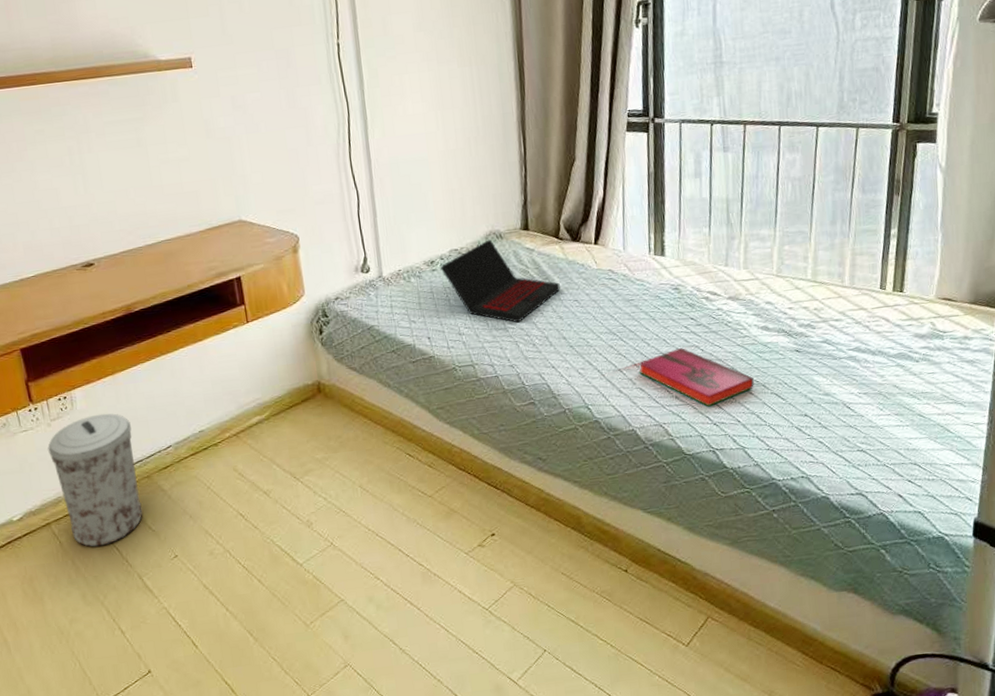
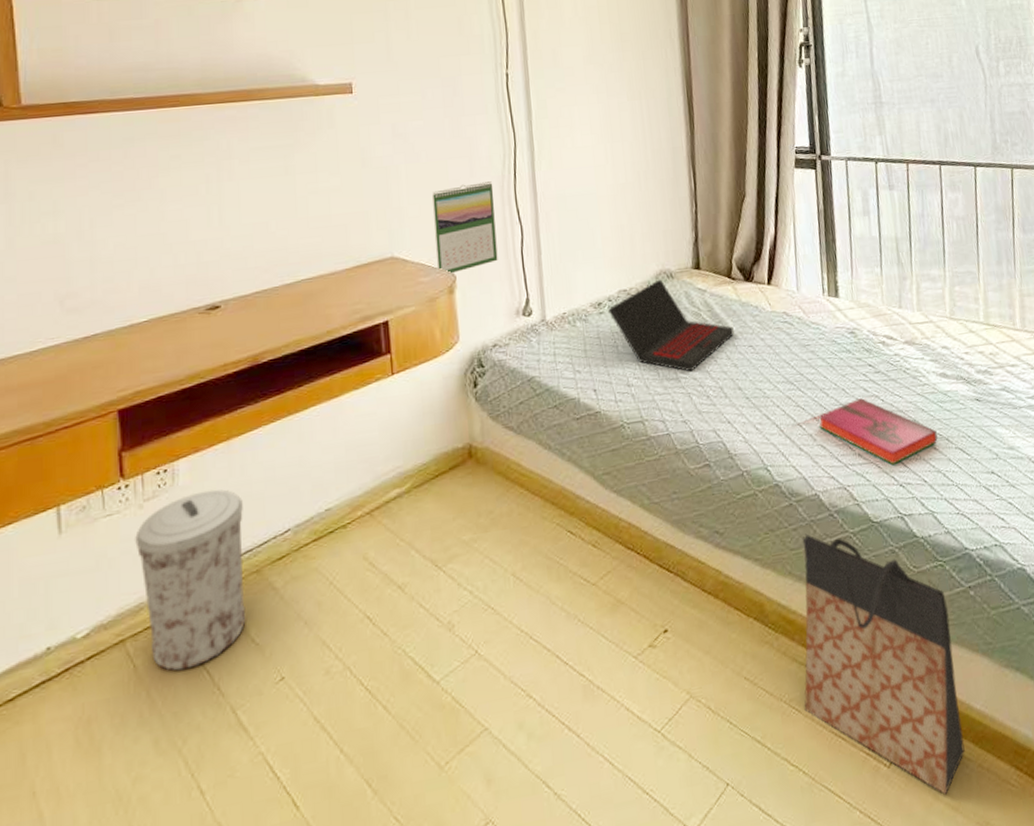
calendar: none [272,149,337,235] -> present [431,181,498,274]
bag: none [613,462,757,669] -> present [802,533,965,794]

